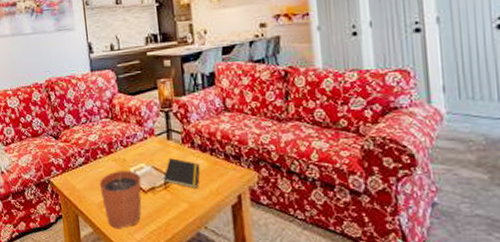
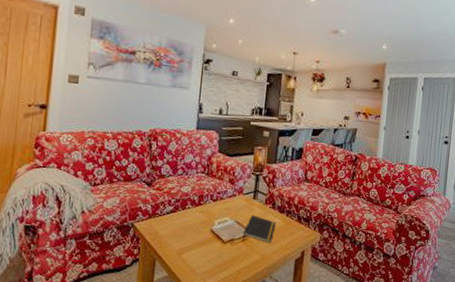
plant pot: present [99,157,142,229] -> none [182,210,223,275]

